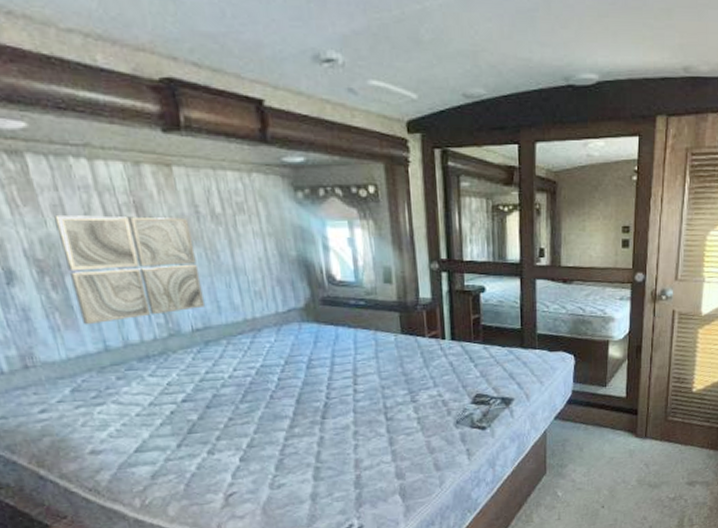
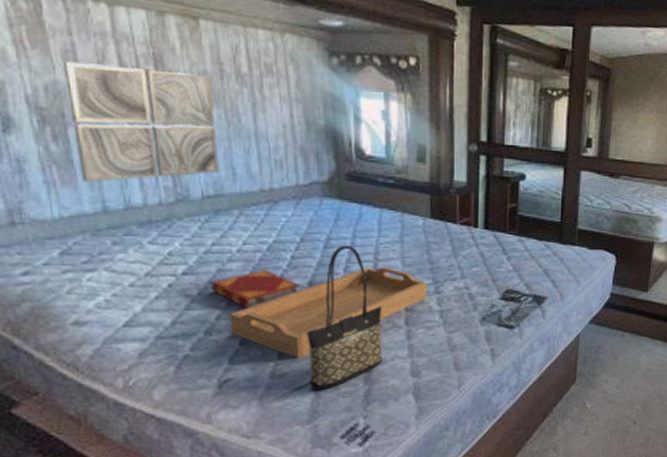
hardback book: none [208,392,290,429] -> present [211,270,301,309]
serving tray: none [228,382,404,470] -> present [229,267,427,358]
tote bag: none [299,365,370,497] -> present [307,245,383,390]

